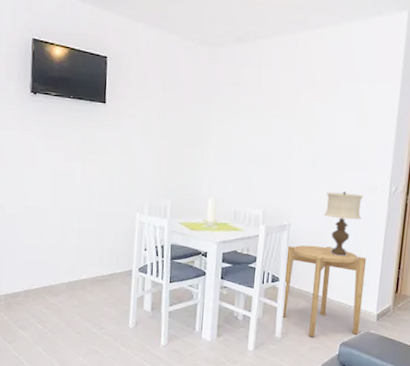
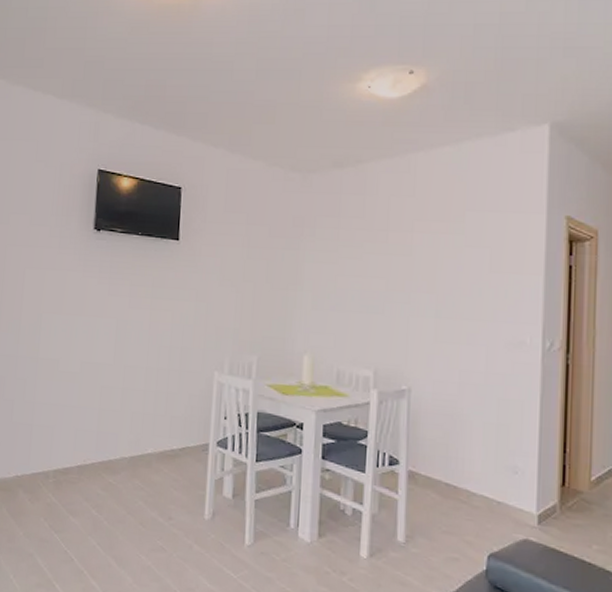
side table: present [281,245,367,337] -> none [404,417,518,544]
table lamp: present [324,192,364,256] -> none [455,348,507,433]

